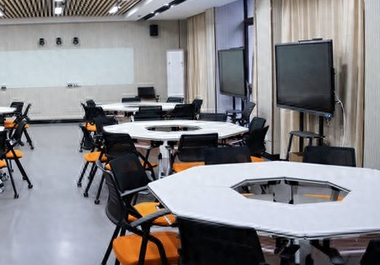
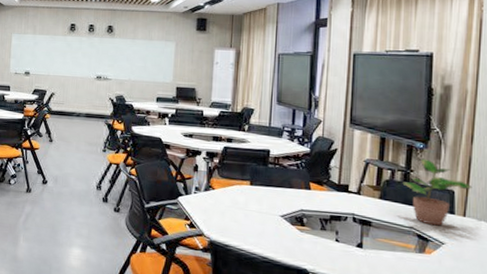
potted plant: none [317,125,367,178] -> present [401,158,473,226]

